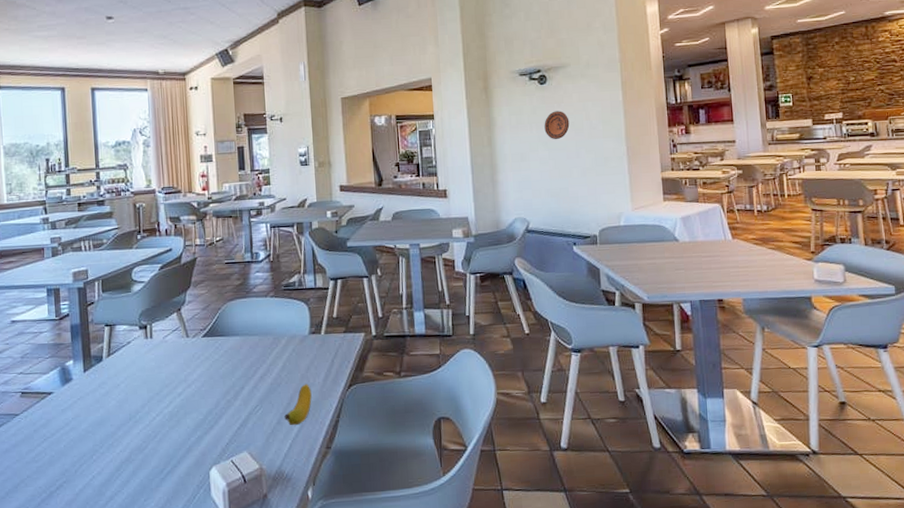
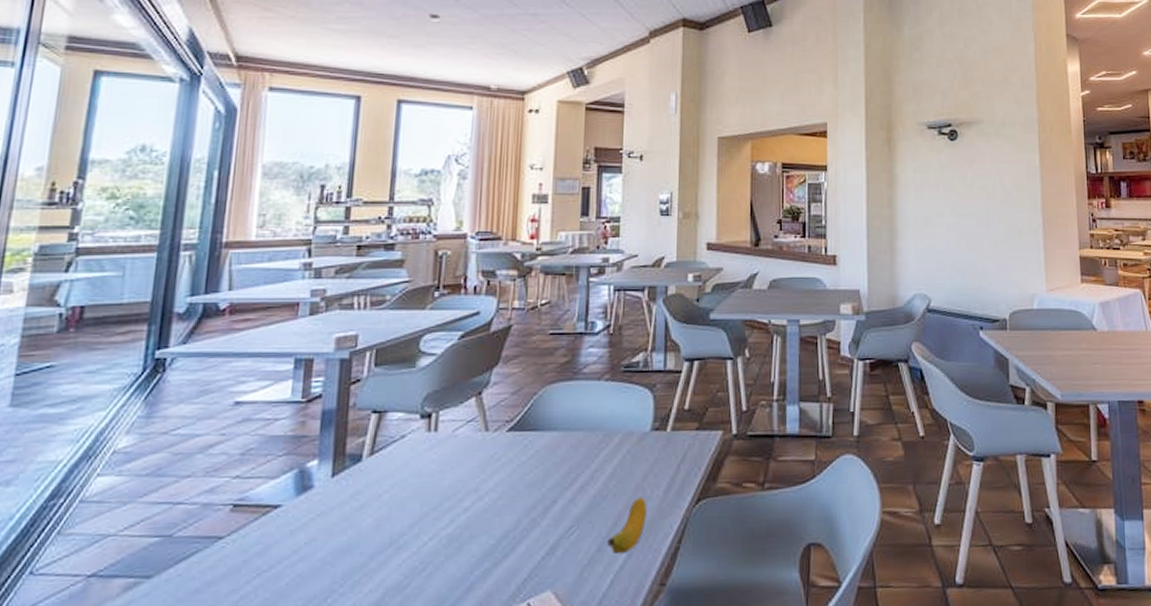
decorative plate: present [544,111,570,140] -> none [953,172,981,205]

